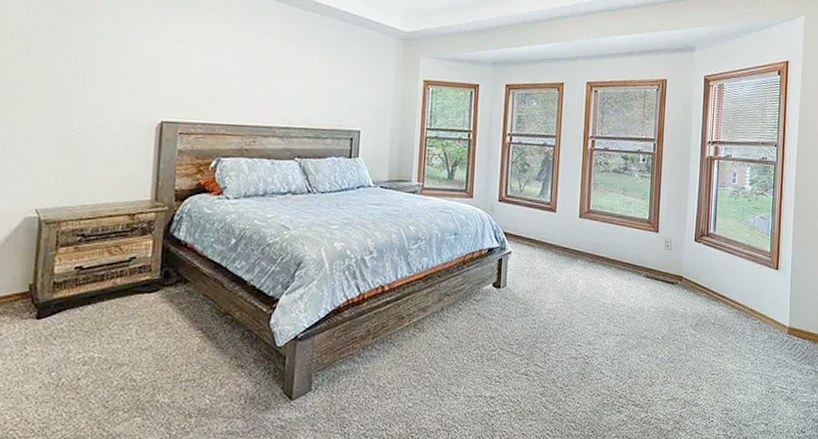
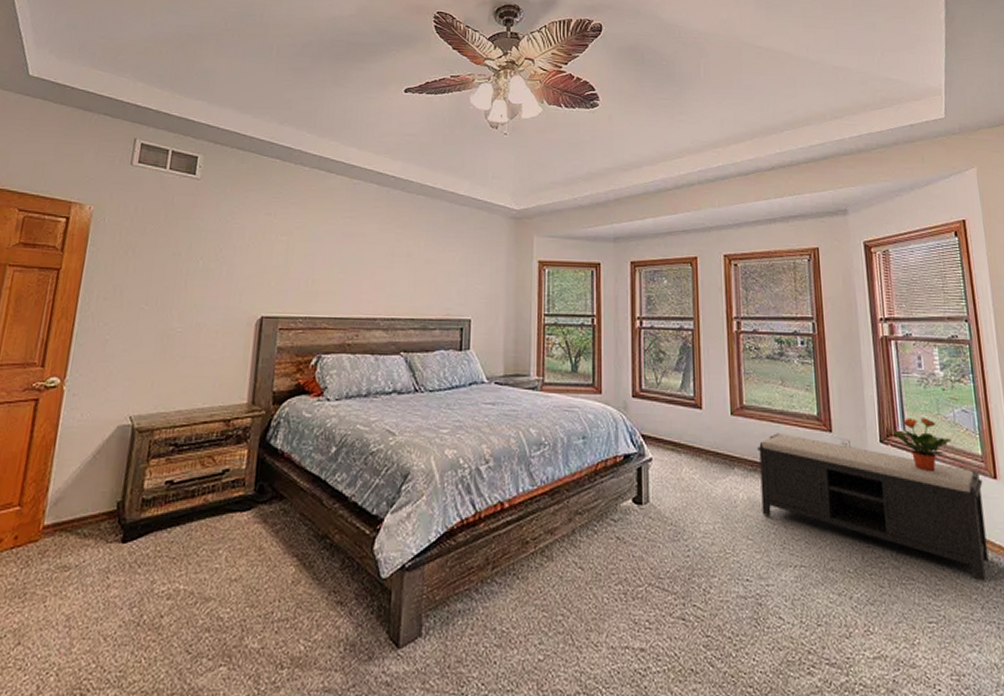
bench: none [596,233,767,346] -> present [758,433,989,583]
potted plant: none [705,222,749,264] -> present [892,418,952,471]

